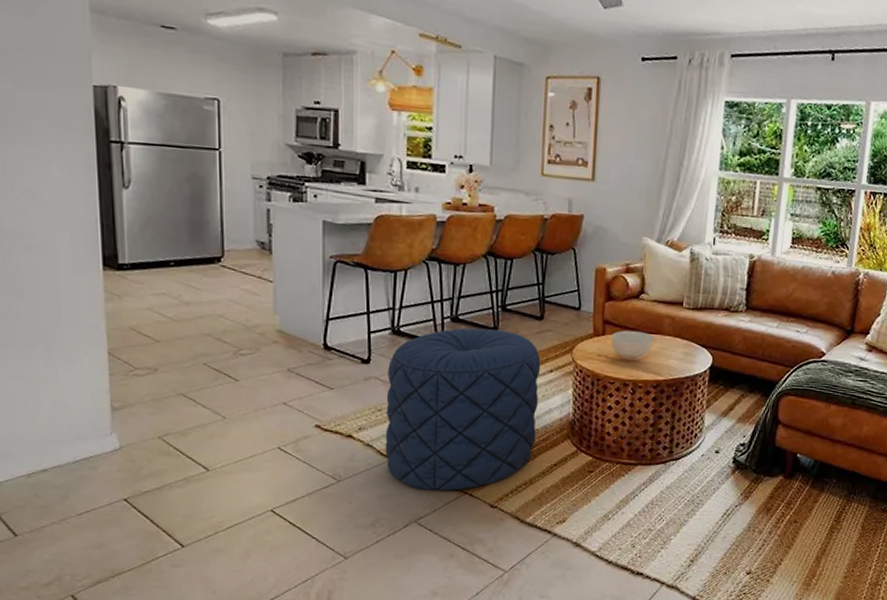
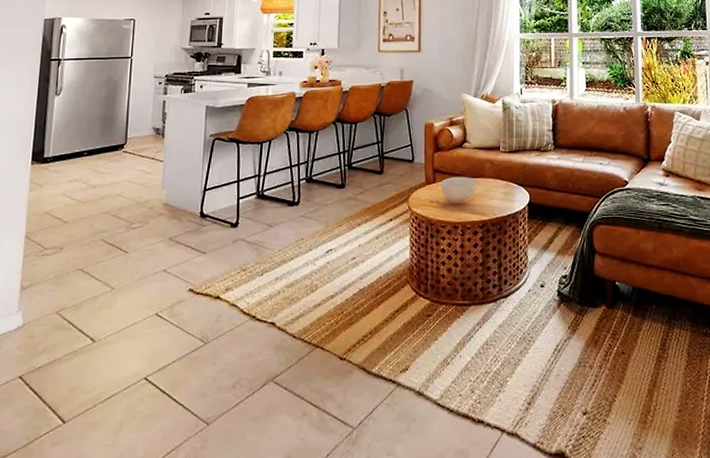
pouf: present [385,328,541,491] -> none [247,186,382,346]

